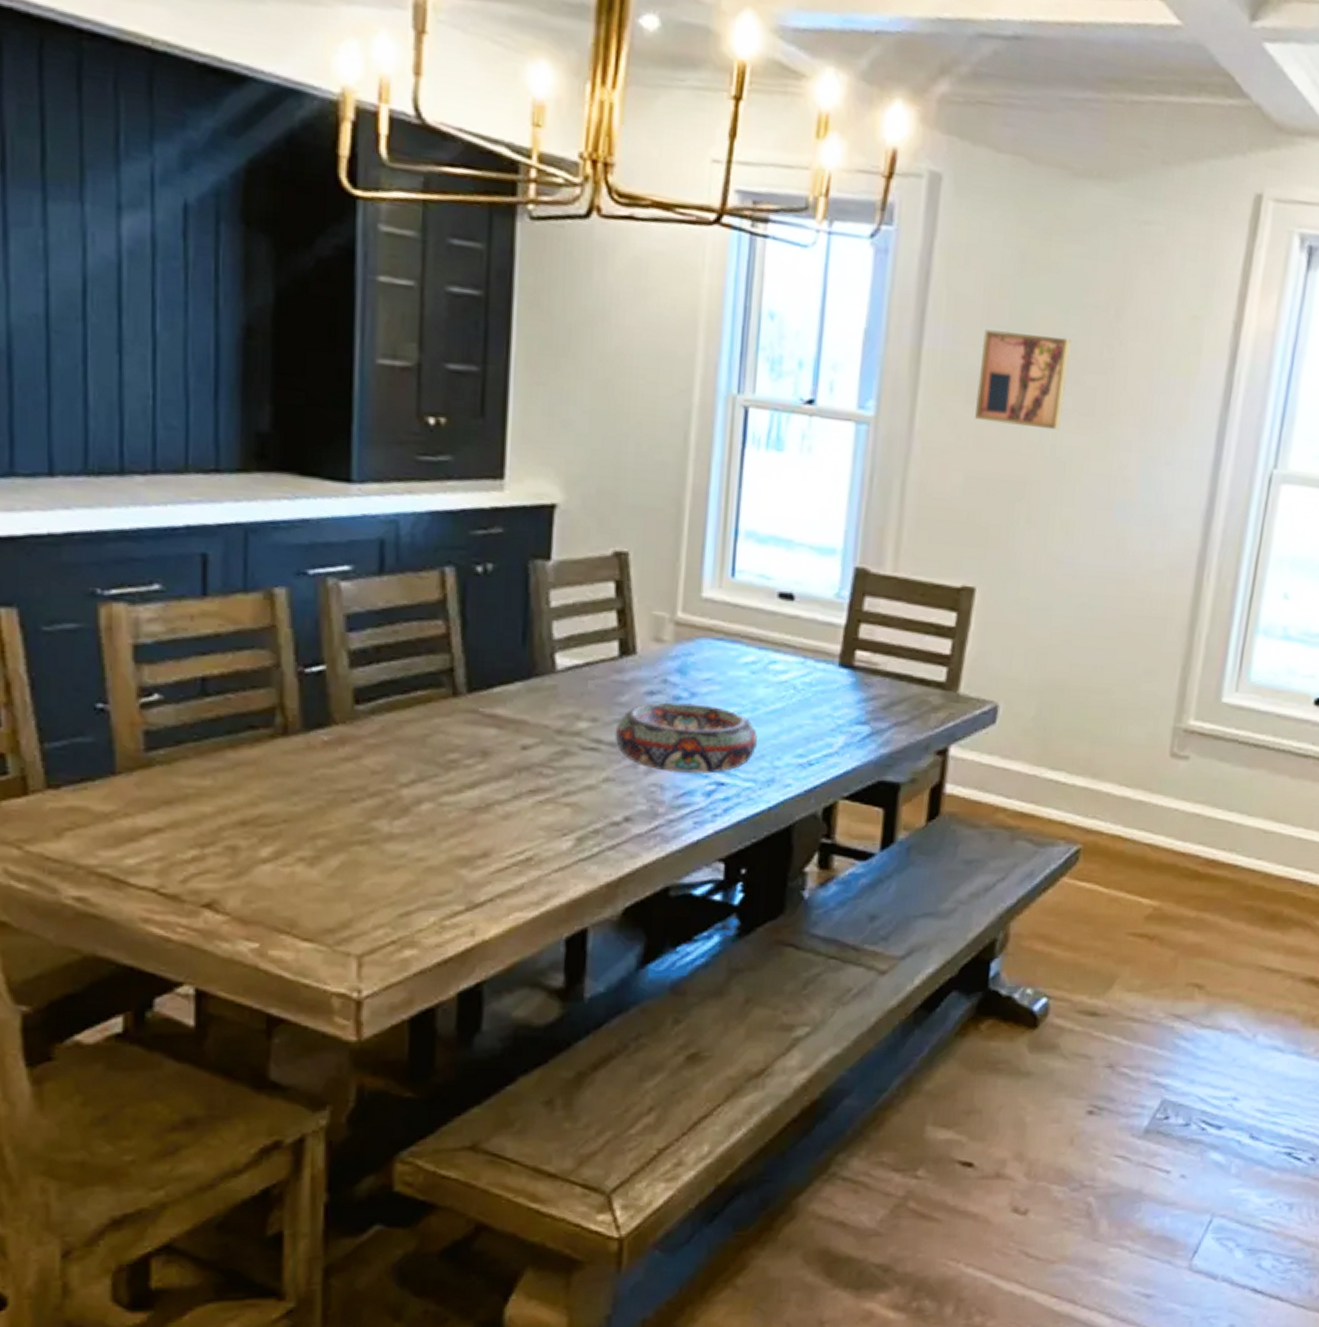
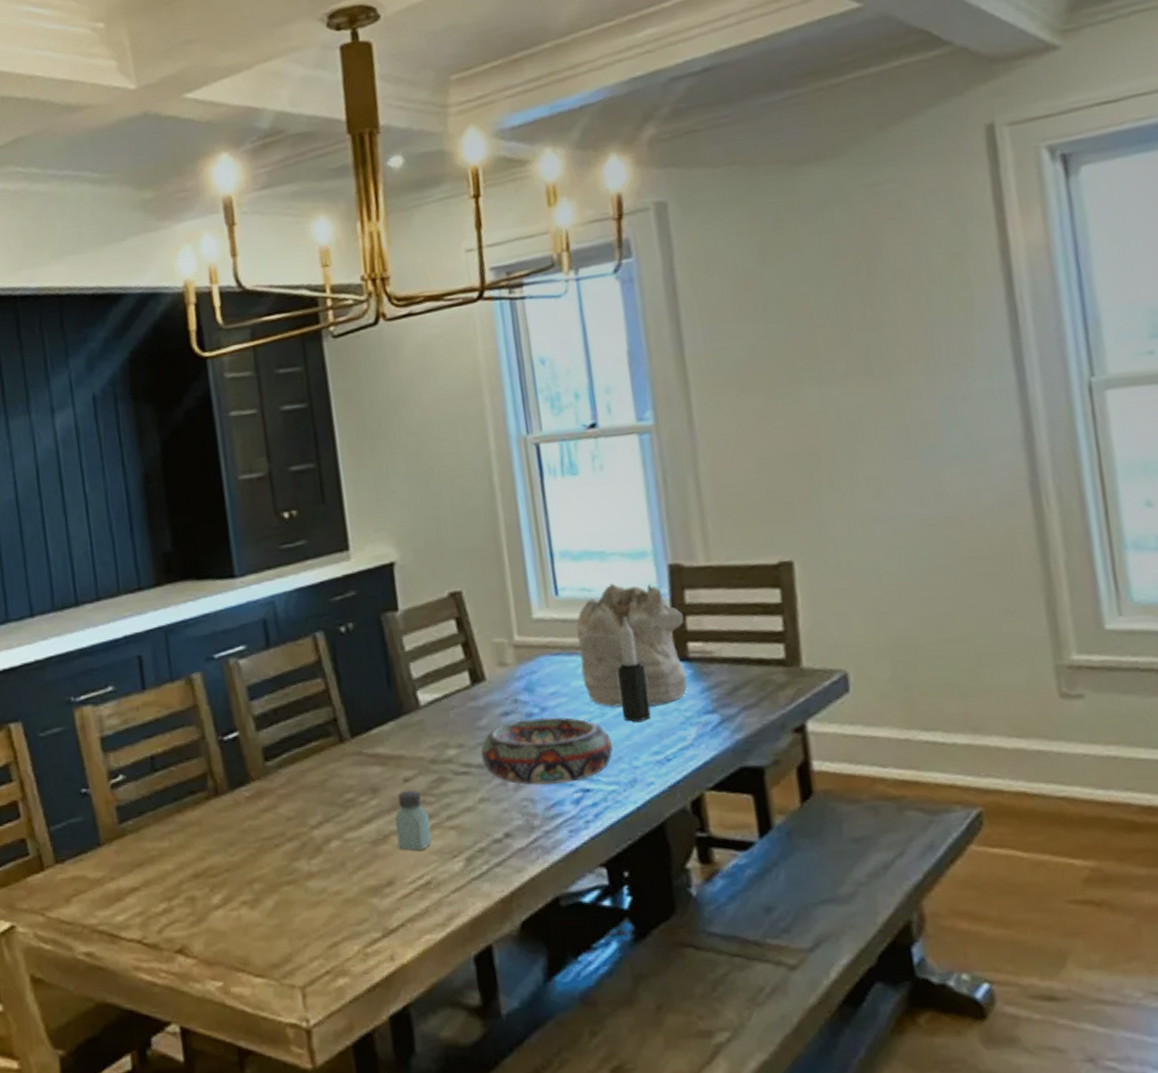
saltshaker: none [501,758,544,824] -> present [395,790,432,851]
mineral sample: none [741,575,859,708] -> present [576,583,687,707]
candle: none [774,613,807,723] -> present [617,617,652,723]
wall art: present [975,329,1071,431] -> none [741,308,840,404]

